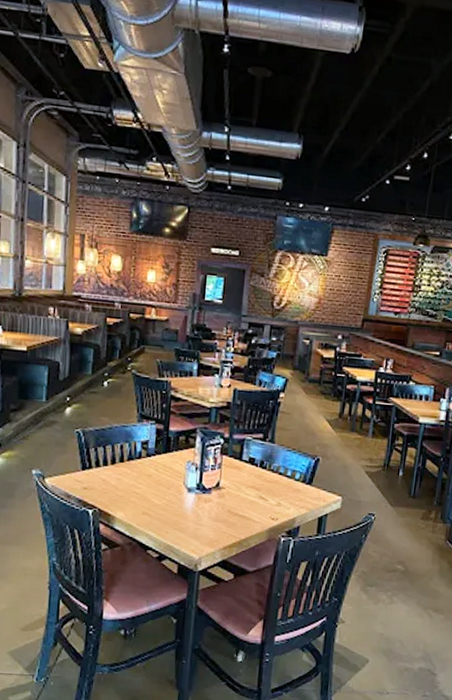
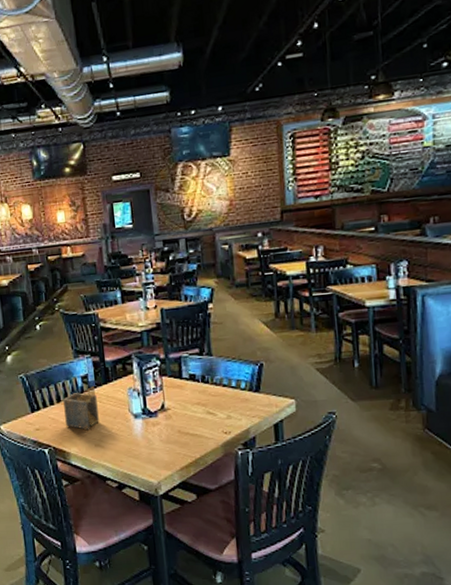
napkin holder: none [116,453,154,497] -> present [63,385,99,431]

